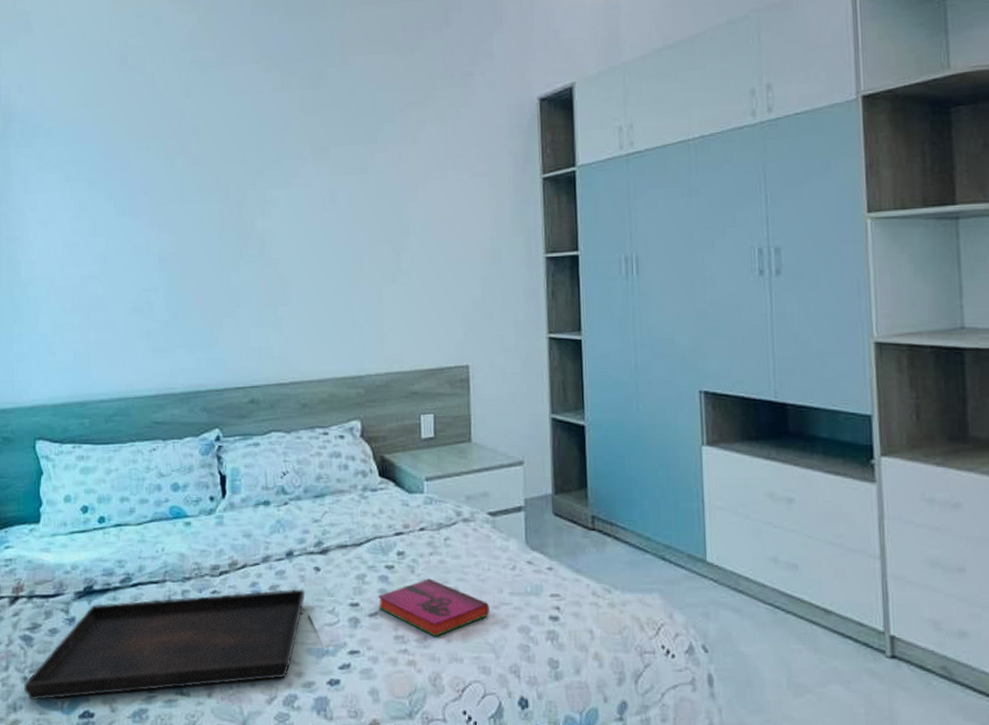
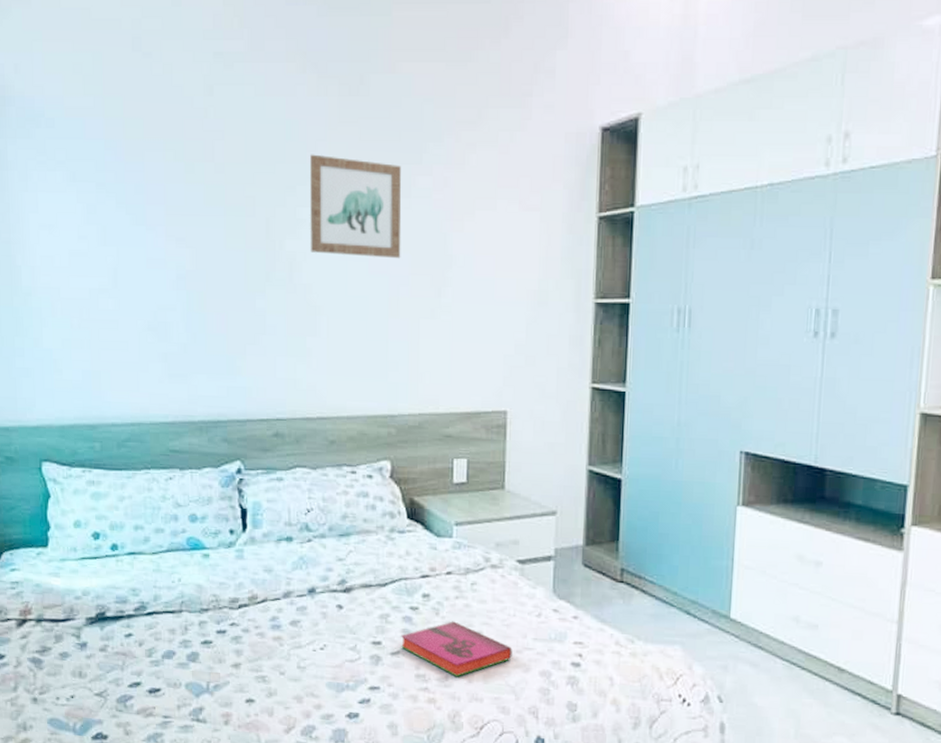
serving tray: present [24,589,306,701] -> none [34,625,327,721]
wall art: none [277,141,362,230] -> present [310,154,402,259]

